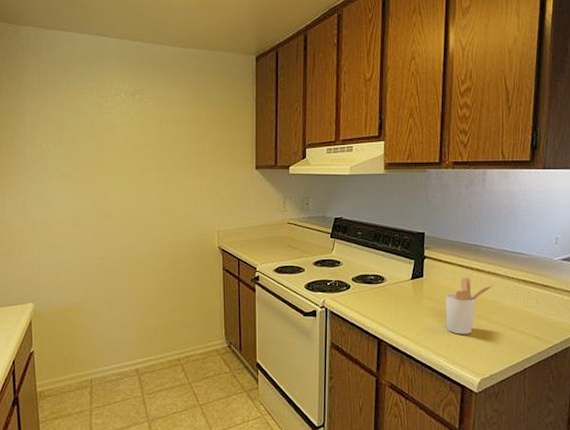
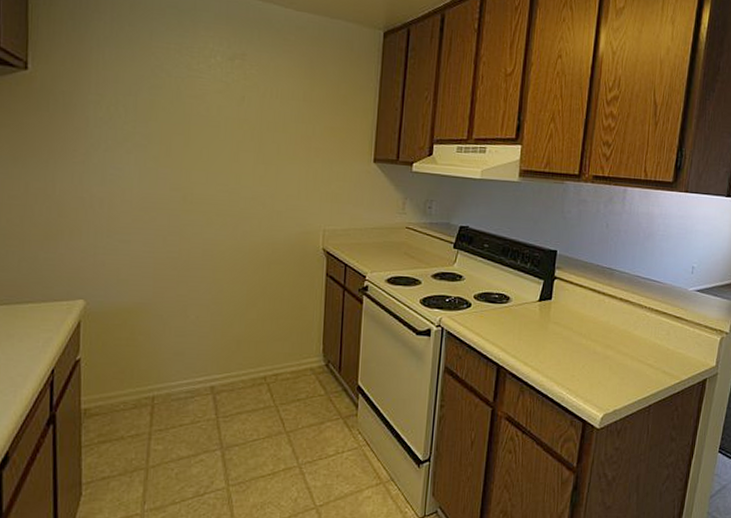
utensil holder: present [445,277,494,335] -> none [571,302,625,365]

